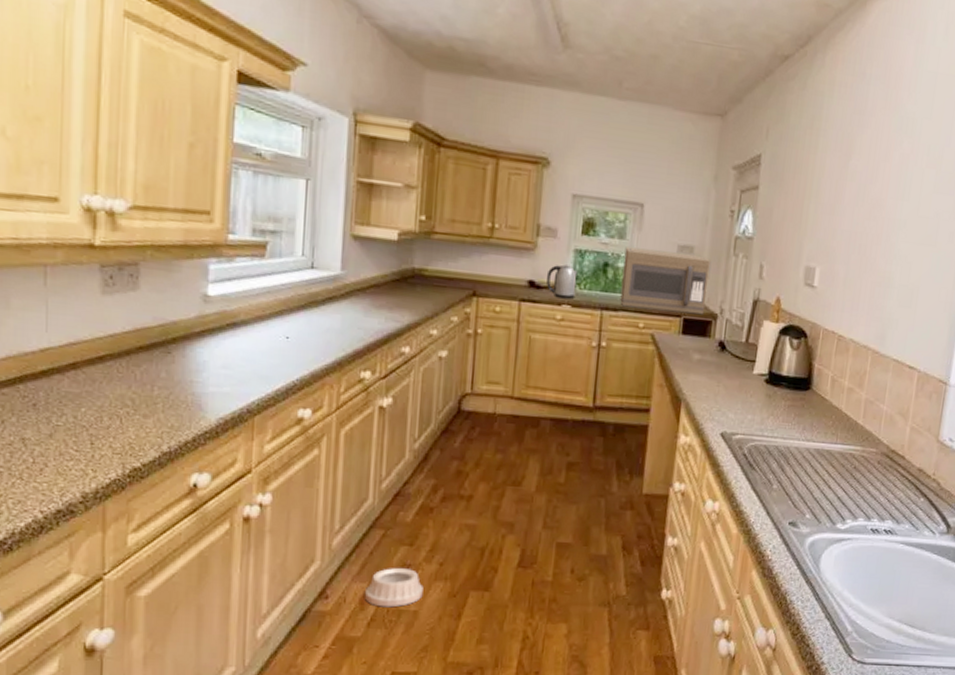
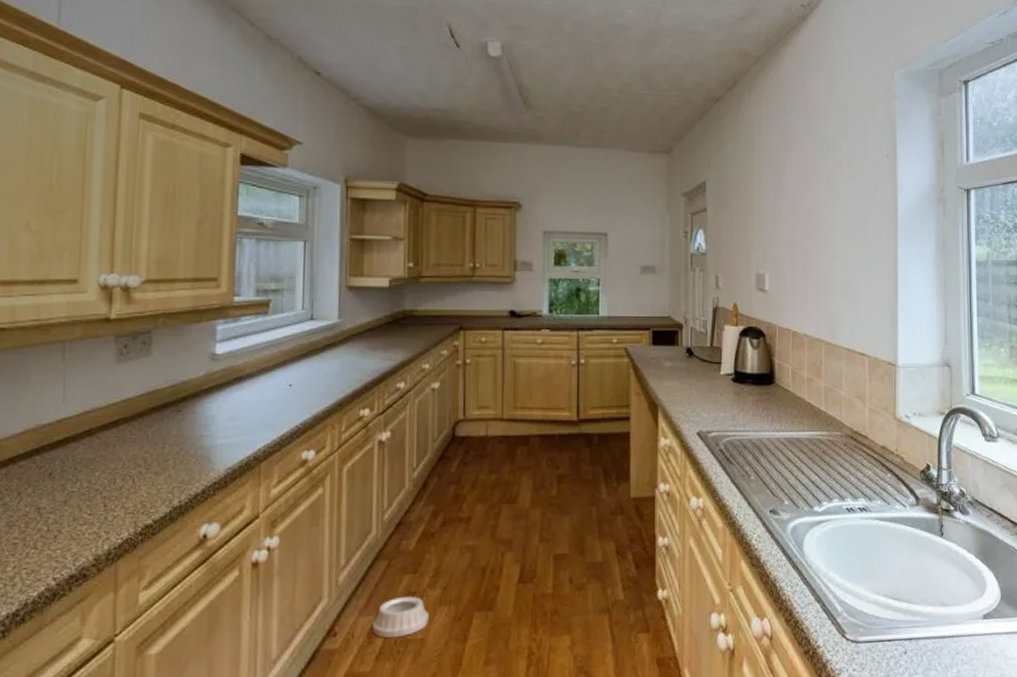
kettle: present [546,264,578,299] -> none [526,293,553,324]
microwave: present [620,247,710,315] -> none [594,272,671,326]

